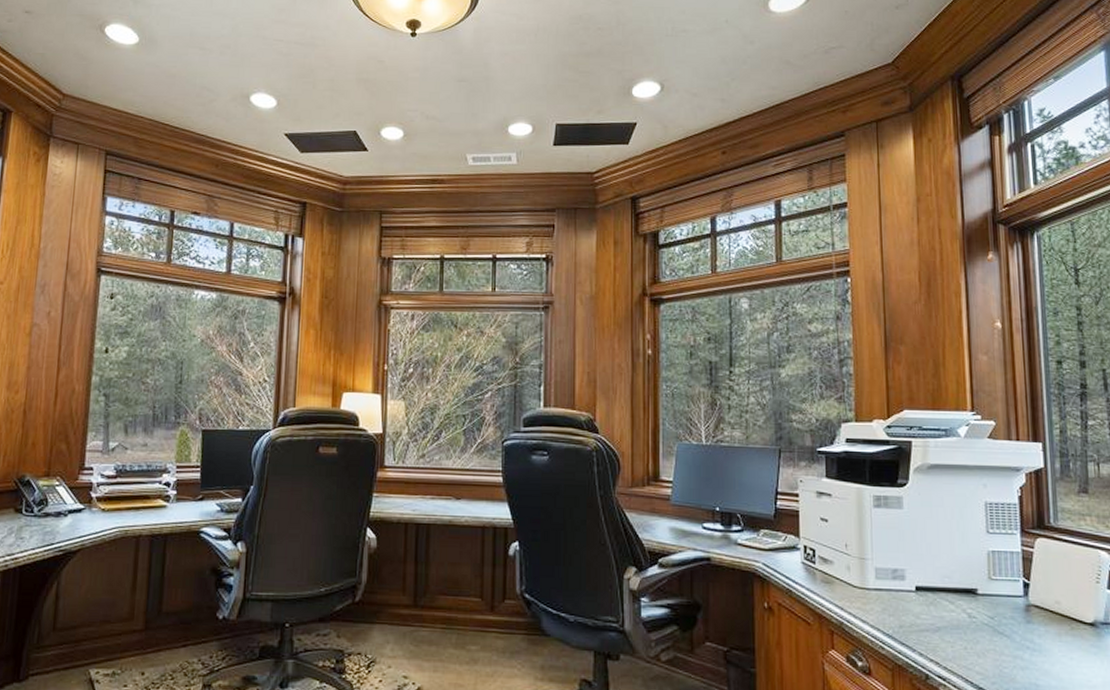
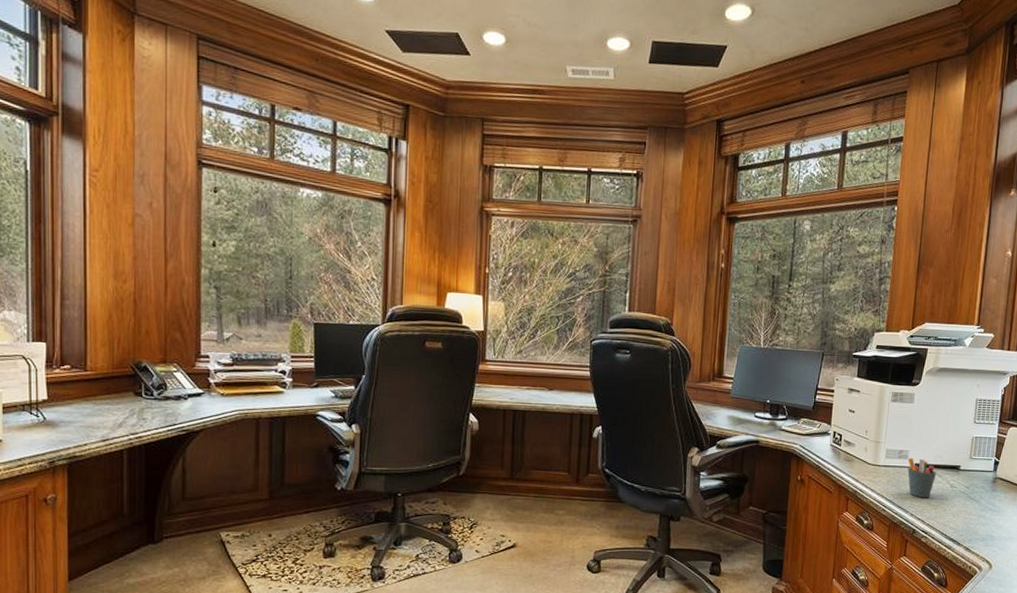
pen holder: none [905,579,947,632] -> present [907,458,937,498]

